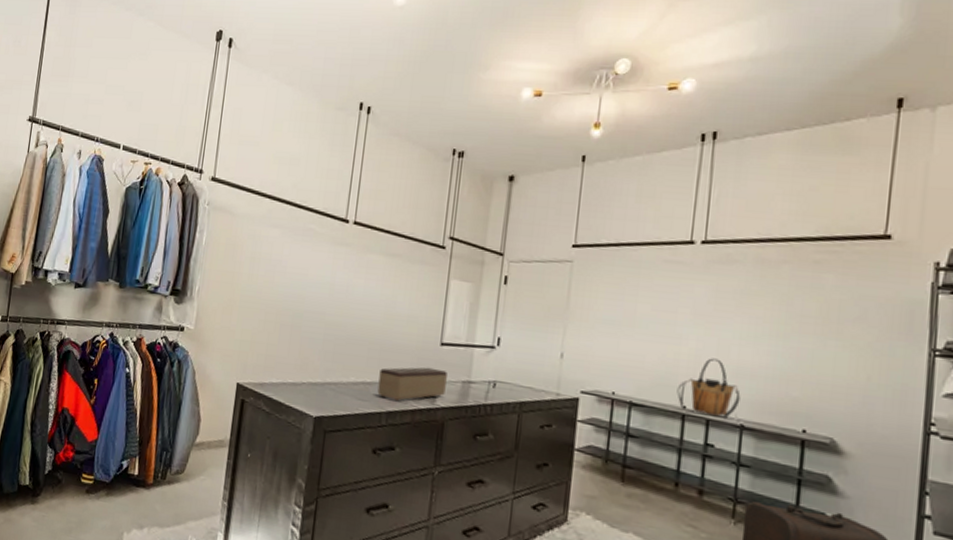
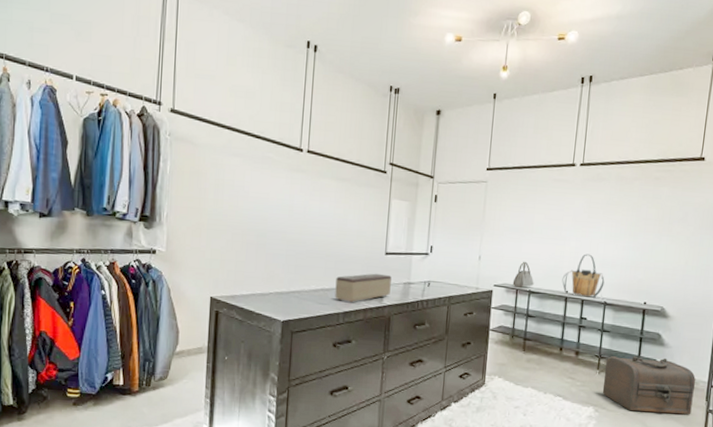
handbag: none [606,363,637,398] -> present [512,261,534,288]

